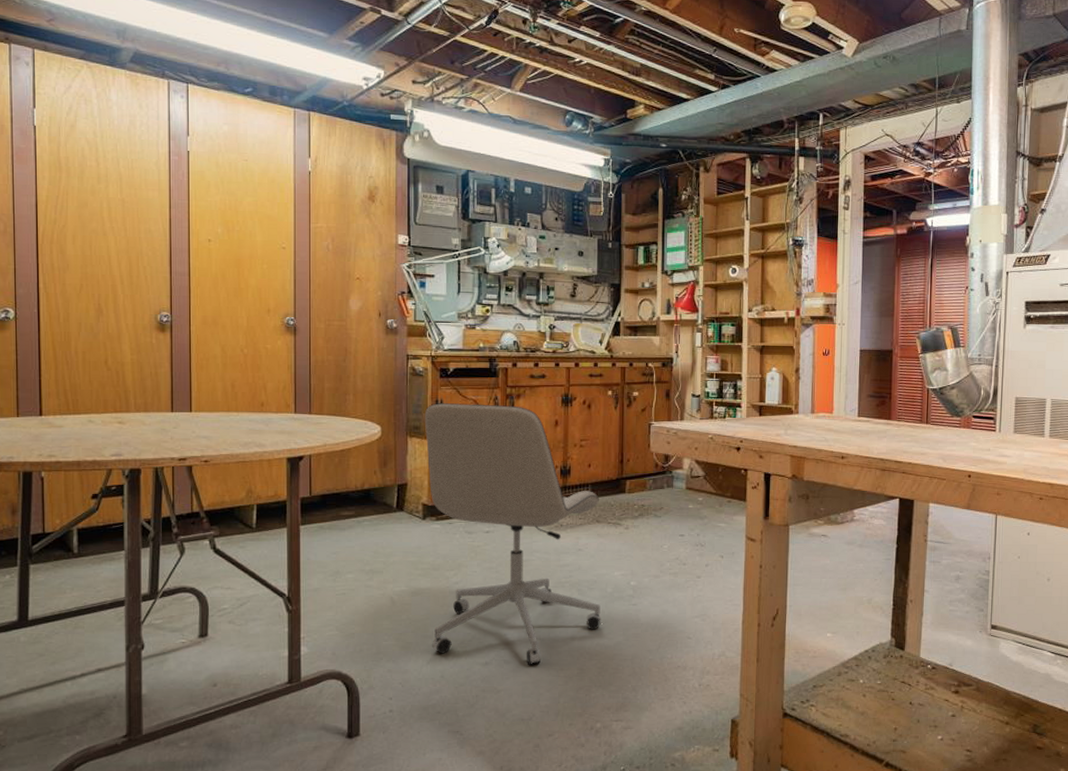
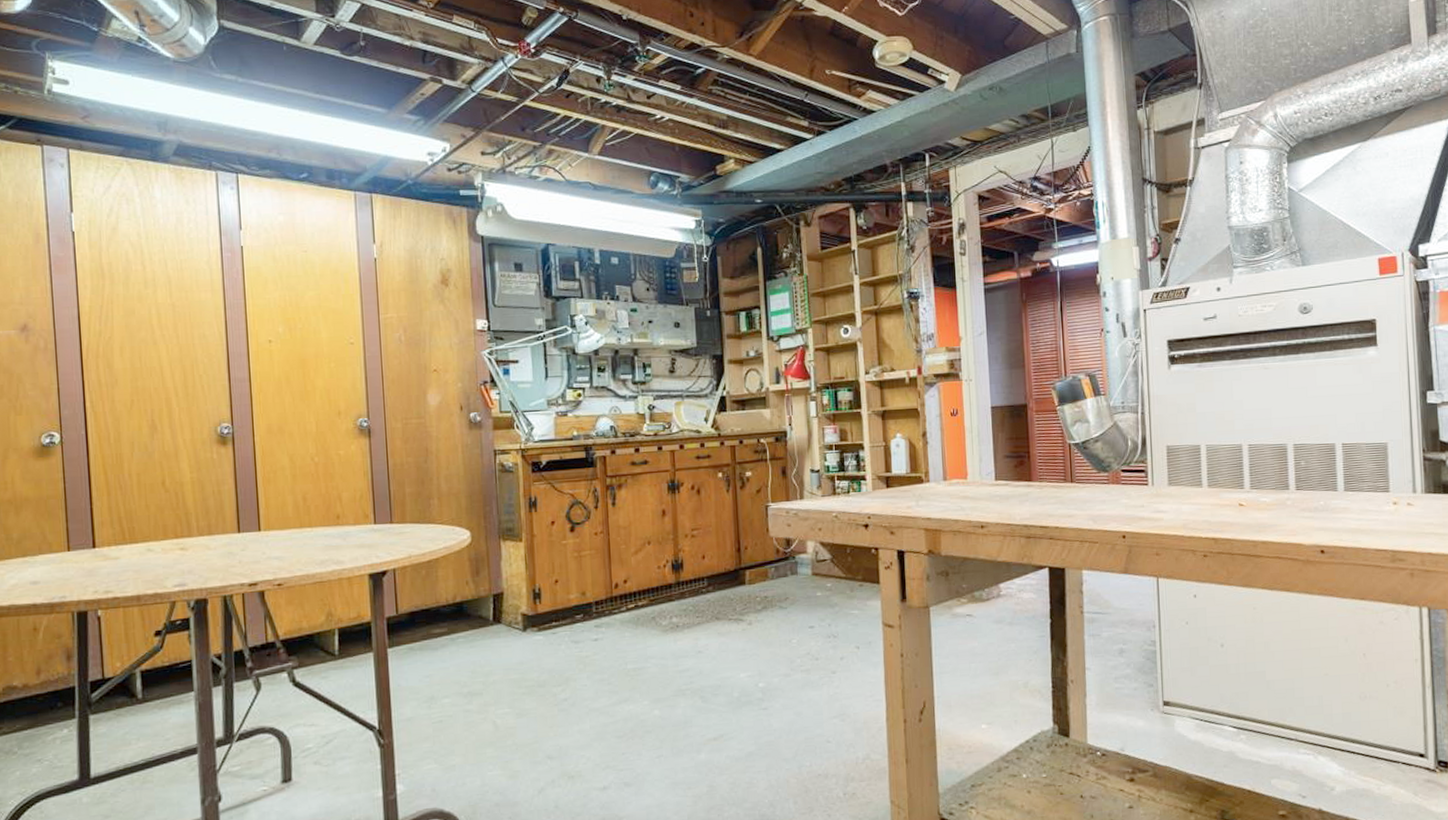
office chair: present [424,403,601,666] -> none [517,497,730,787]

